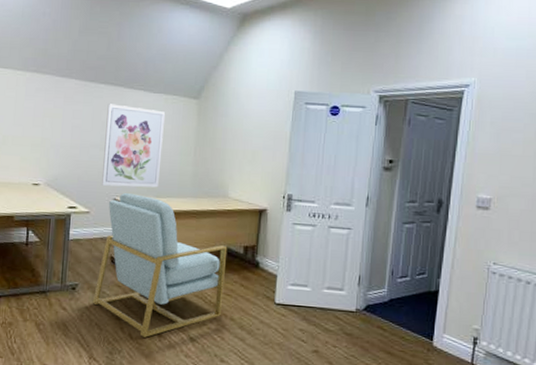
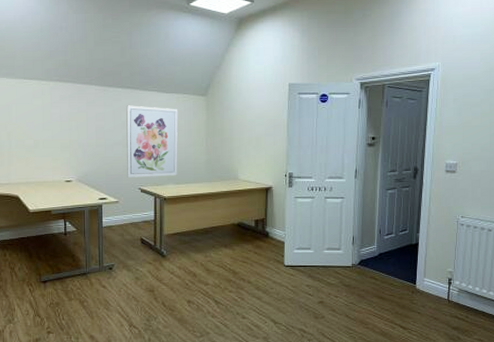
chair: present [92,192,228,338] -> none [128,182,241,304]

